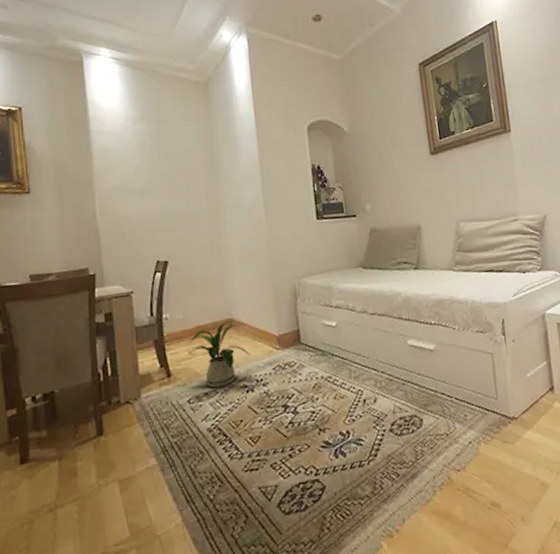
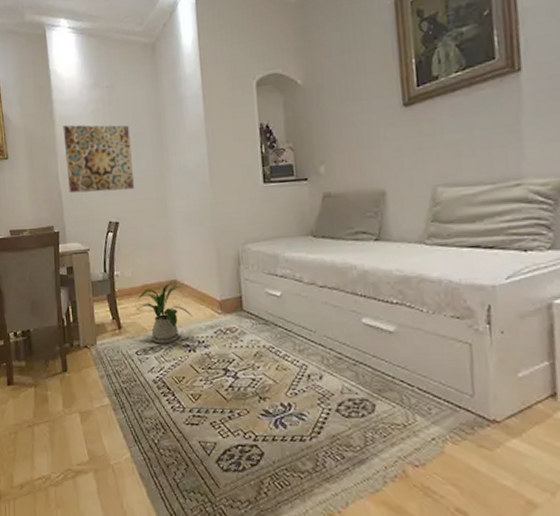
wall art: none [102,158,186,232] -> present [63,124,135,194]

